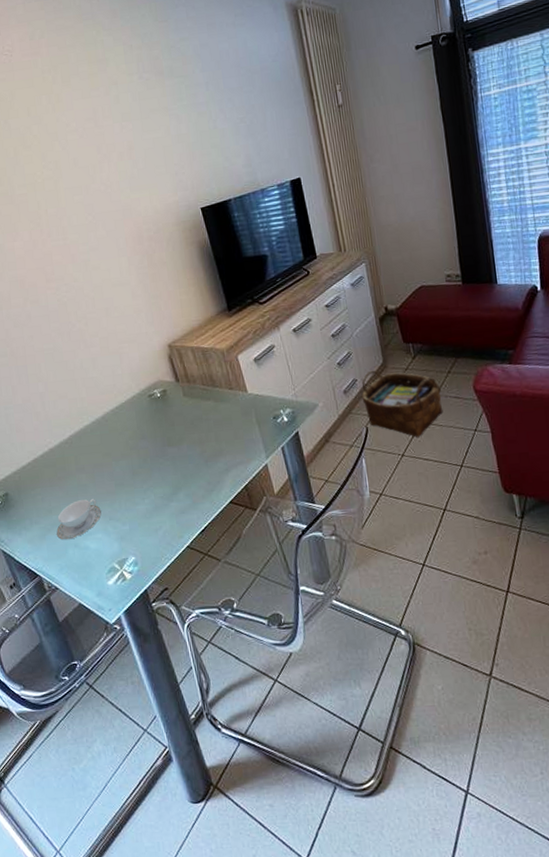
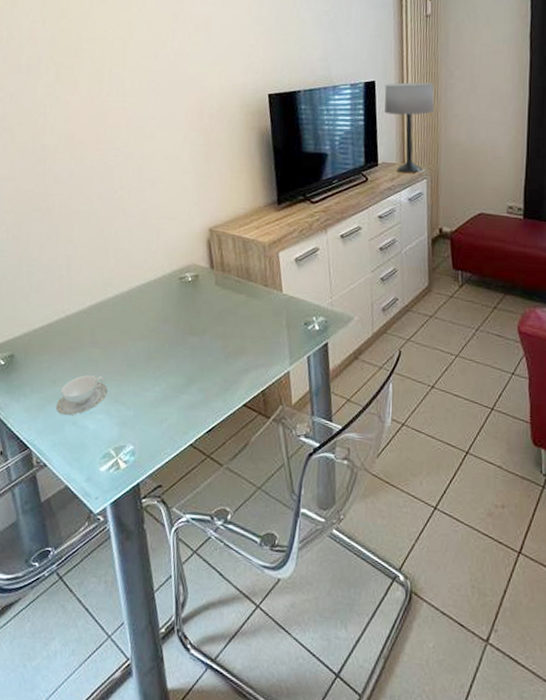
table lamp: none [310,170,362,262] -> present [384,82,435,174]
woven basket: present [361,370,444,437] -> none [400,291,484,371]

